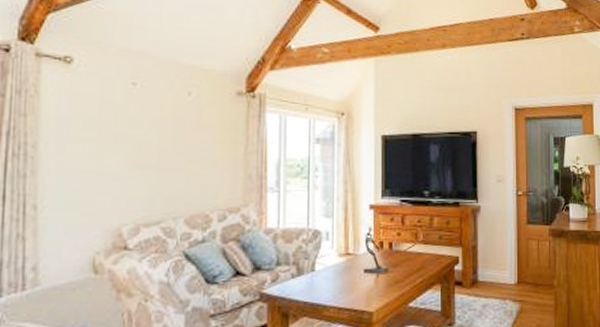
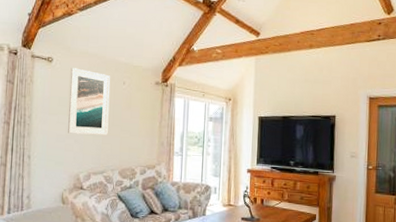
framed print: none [101,72,169,169] -> present [68,68,111,135]

